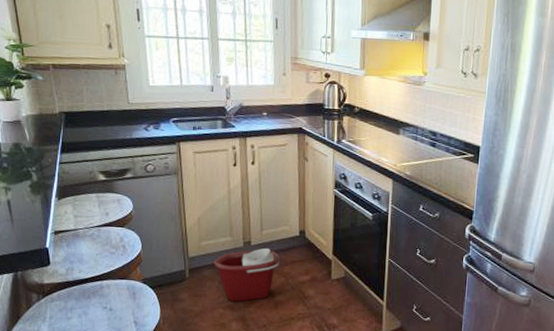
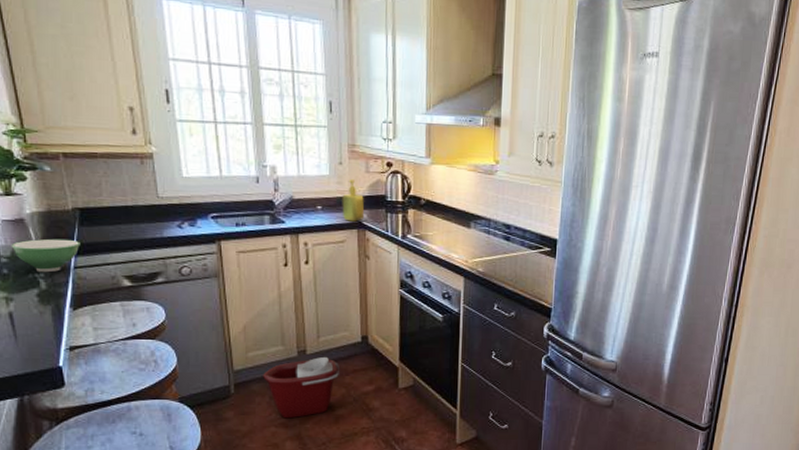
bowl: none [10,138,65,167] -> present [11,238,80,273]
soap dispenser: none [284,88,305,127] -> present [342,178,365,222]

